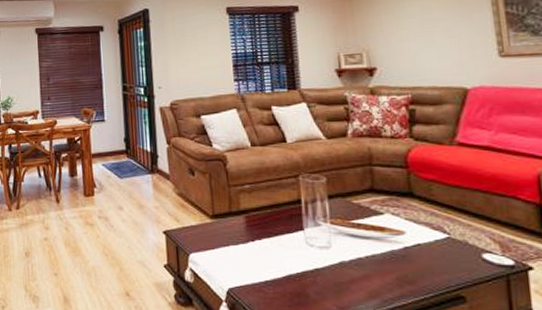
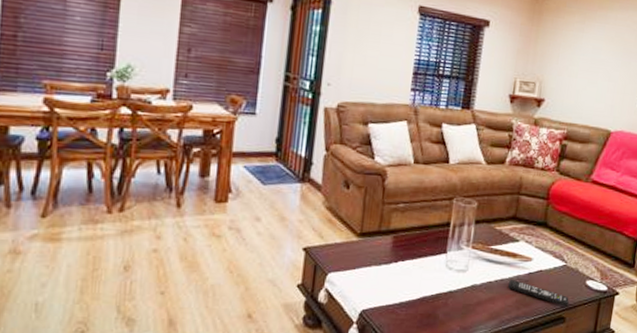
remote control: none [382,255,465,284] -> present [508,280,569,307]

